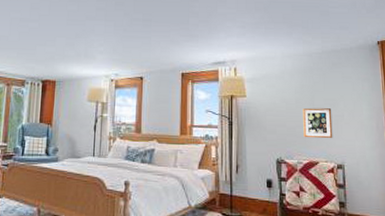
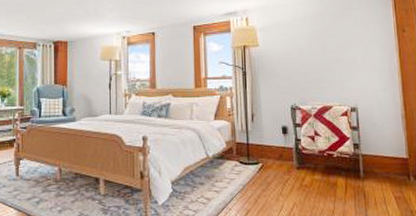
picture frame: present [303,108,333,139] -> none [315,53,346,84]

